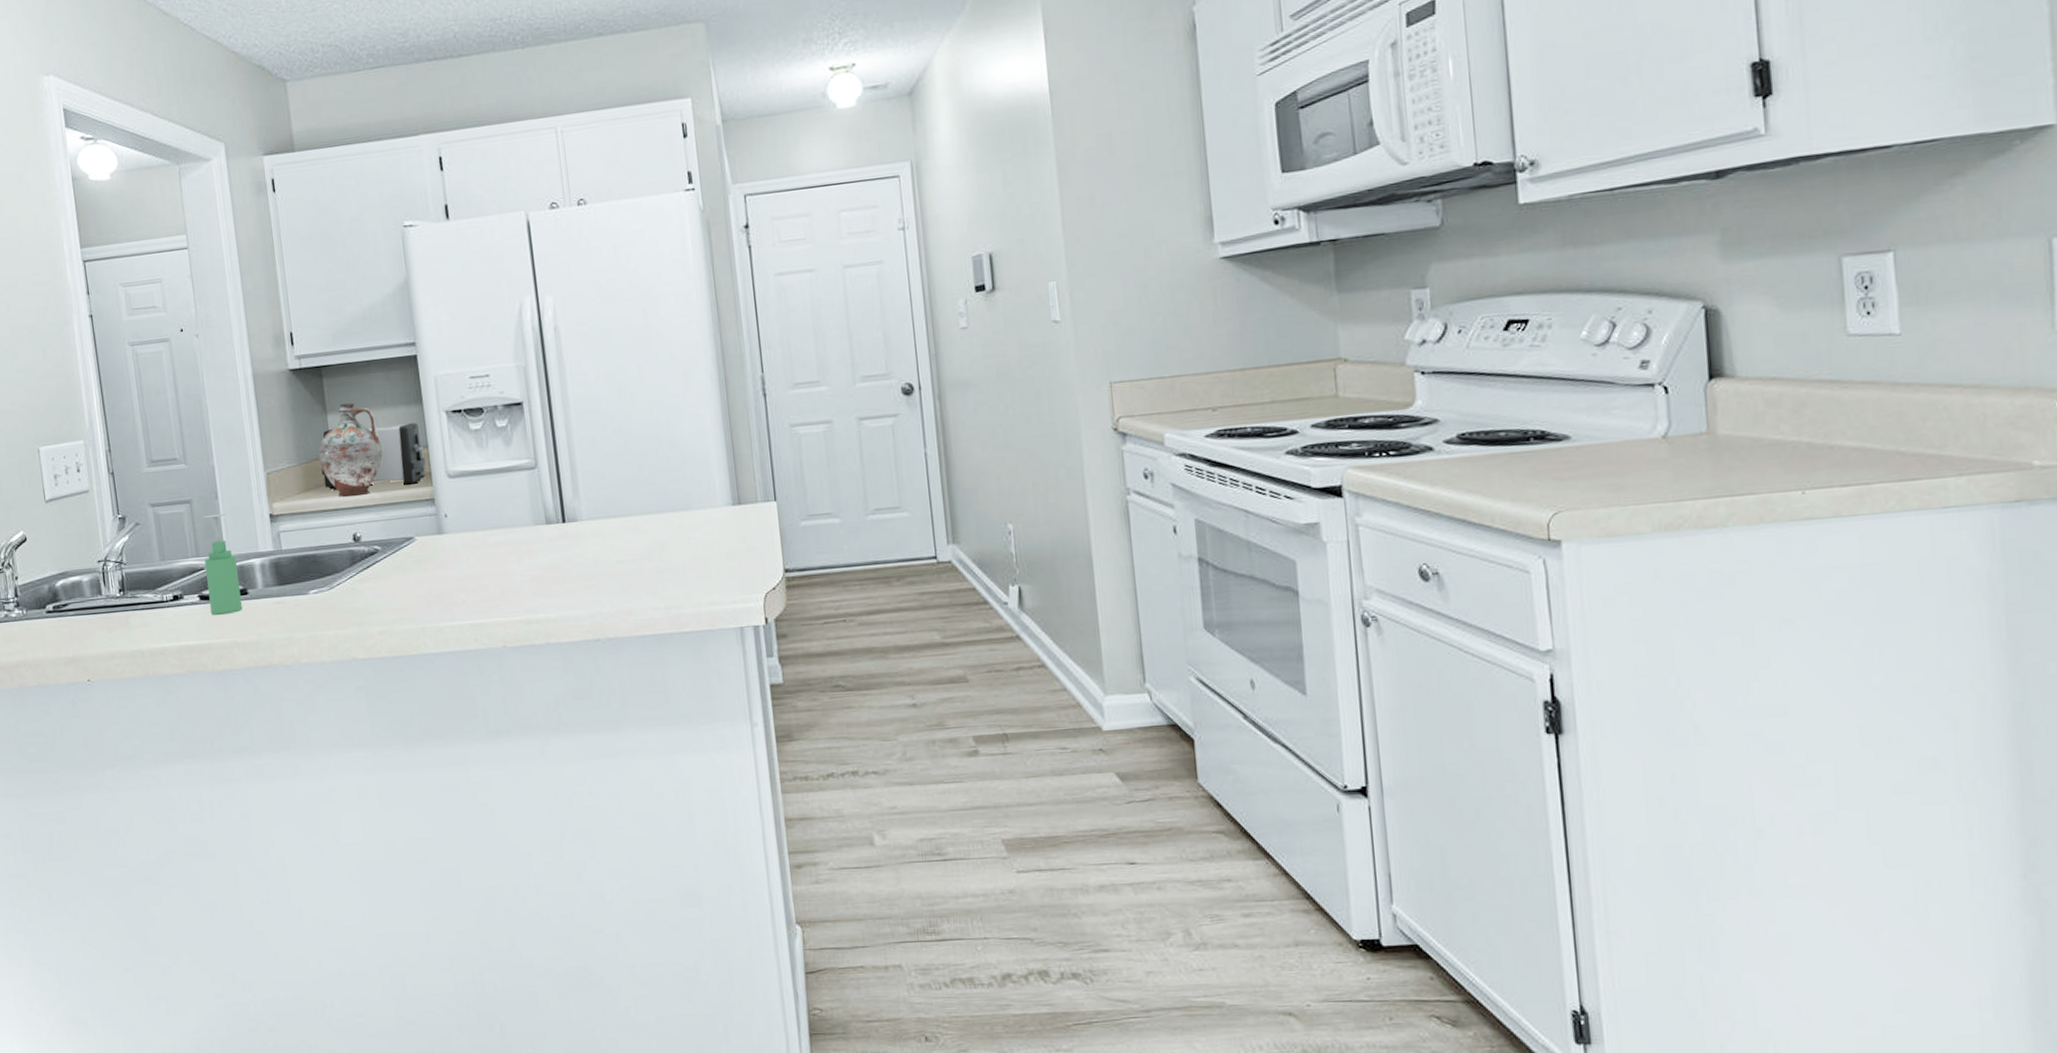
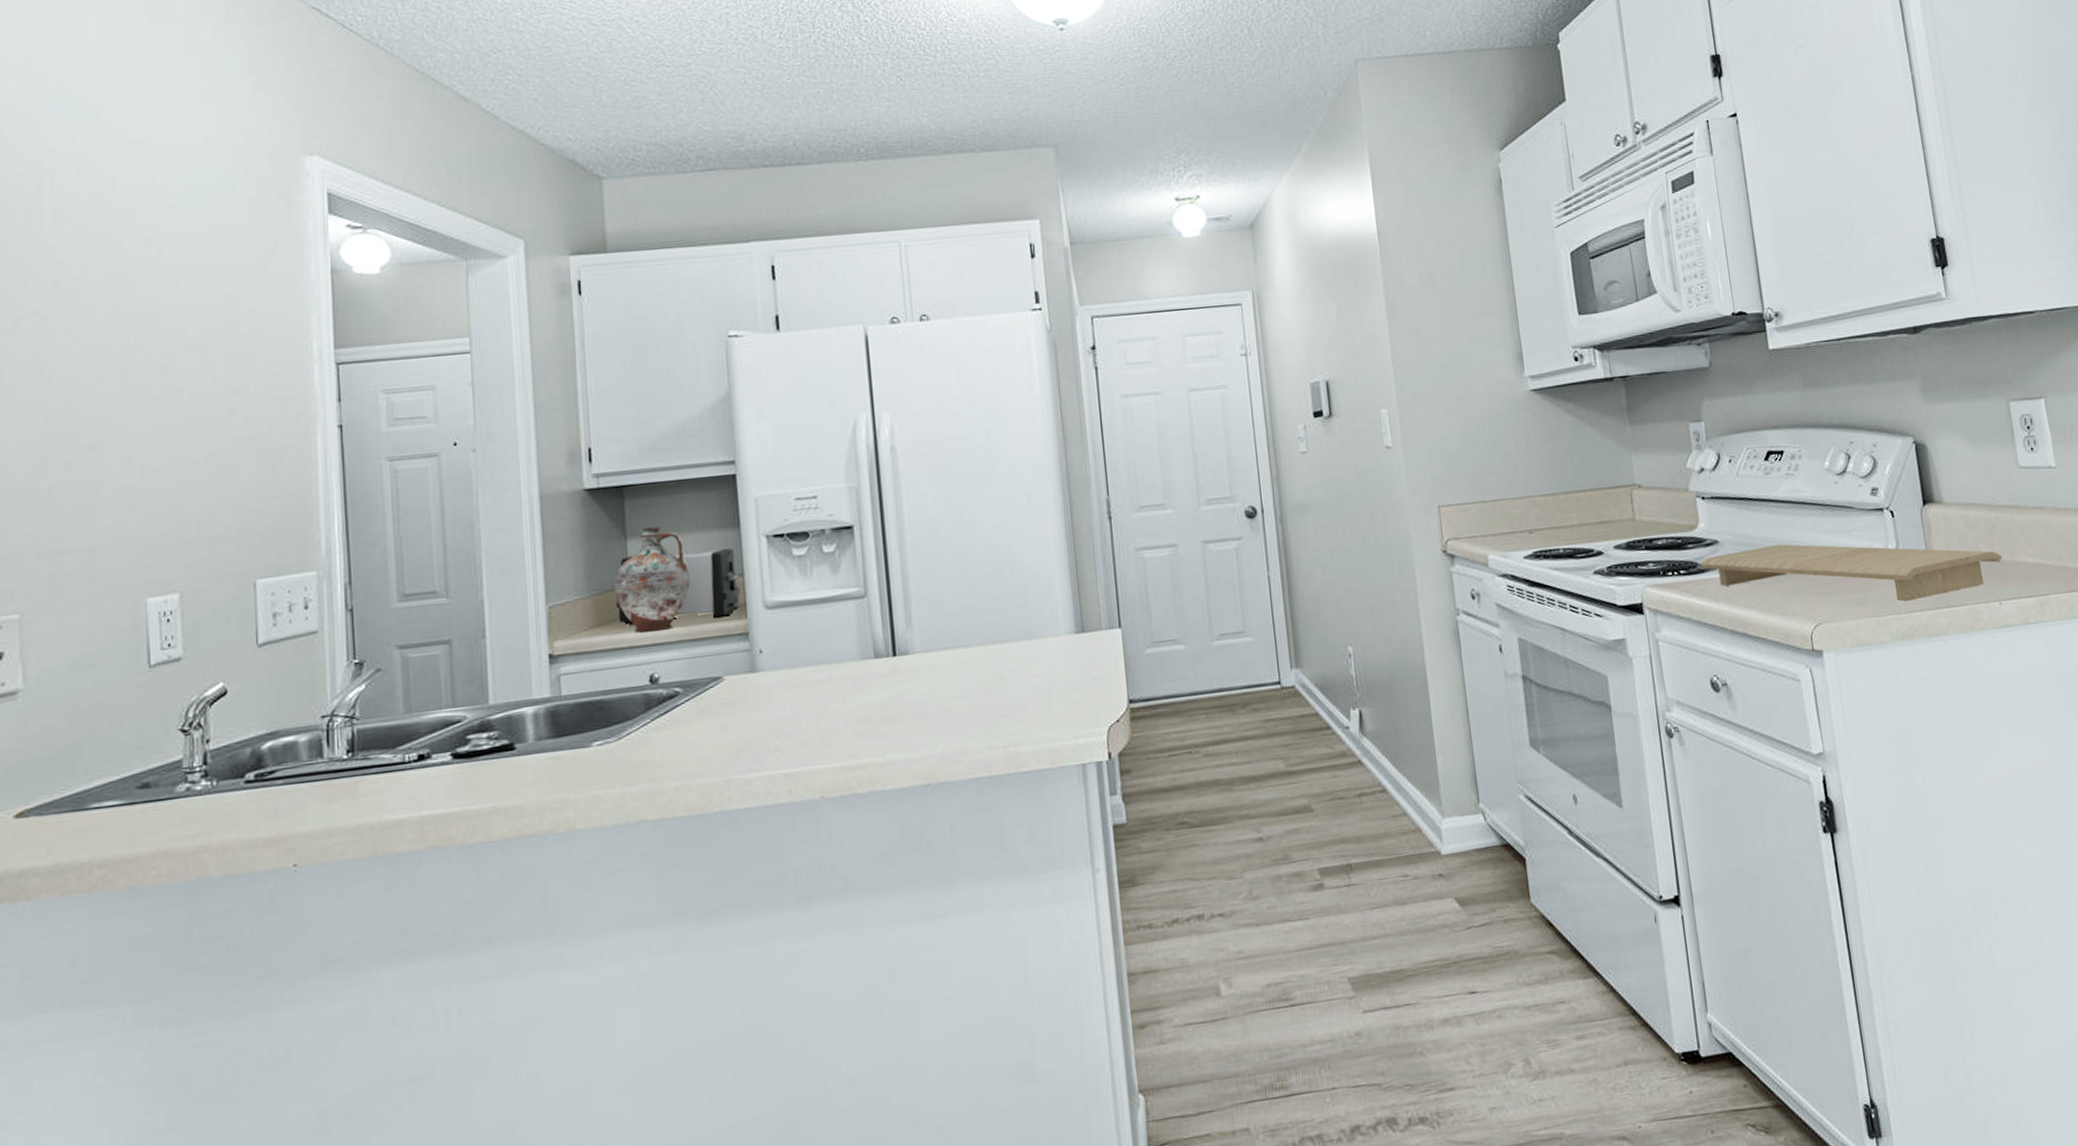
soap dispenser: present [203,513,242,616] -> none [462,654,506,778]
cutting board: none [1413,423,1811,489] -> present [1699,543,2002,601]

